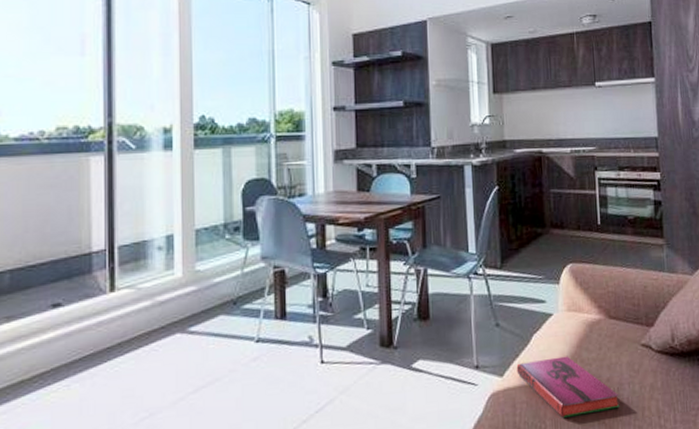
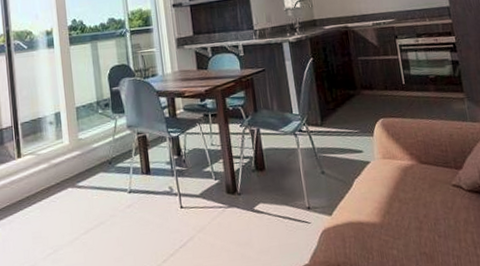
hardback book: present [516,356,620,418] -> none [342,197,438,249]

